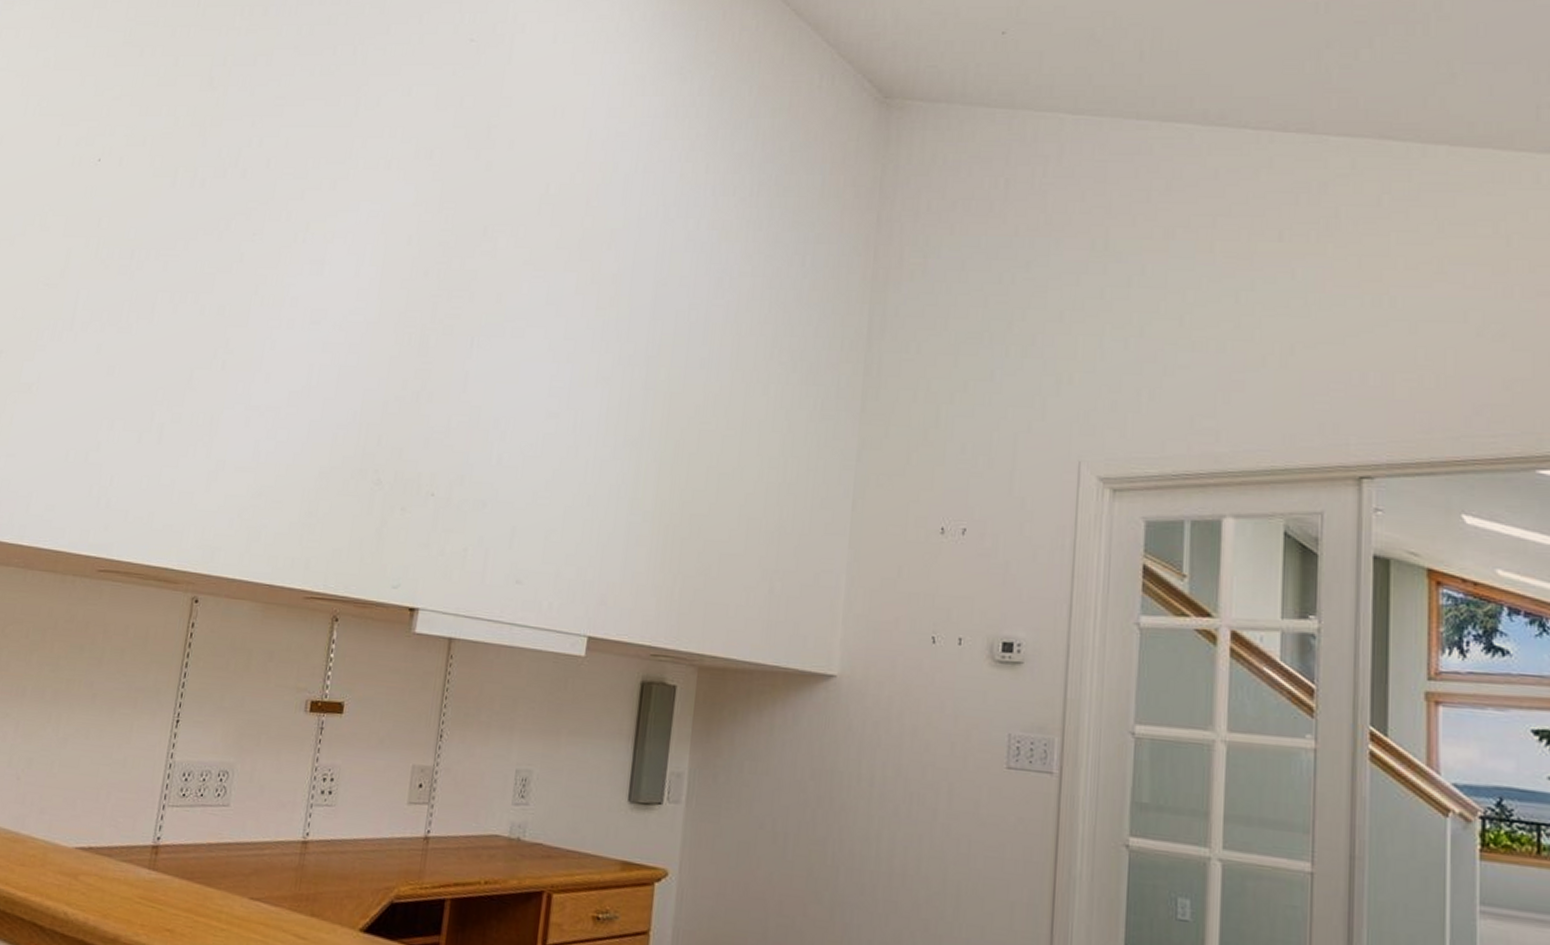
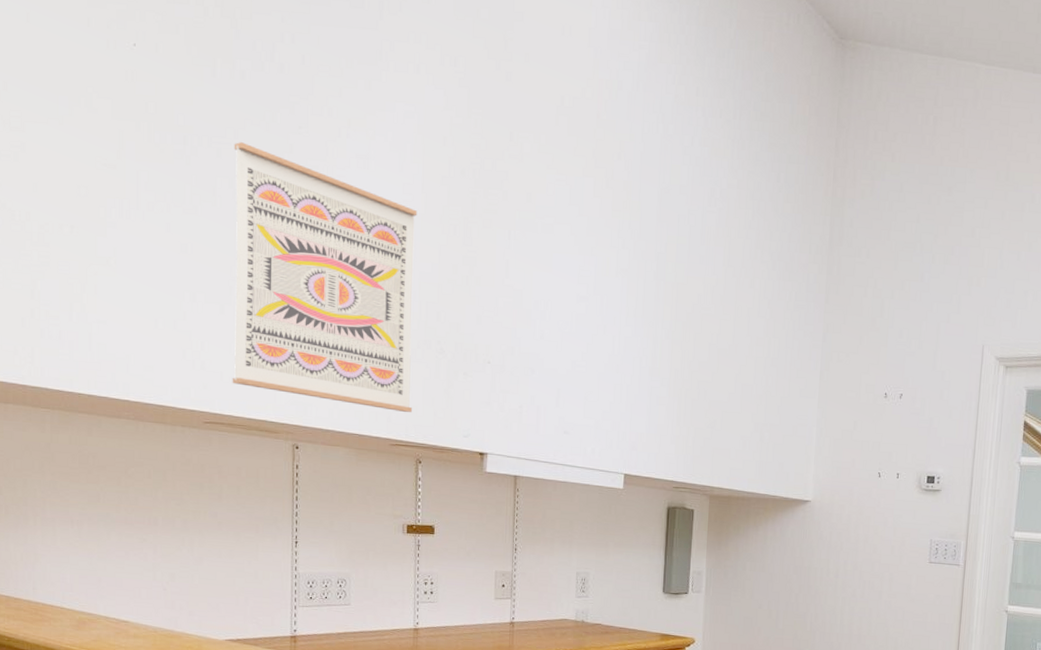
wall art: none [136,253,370,558] -> present [232,142,418,413]

